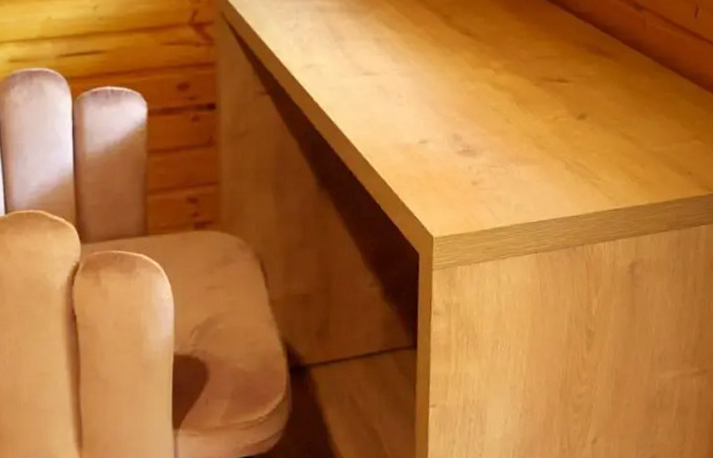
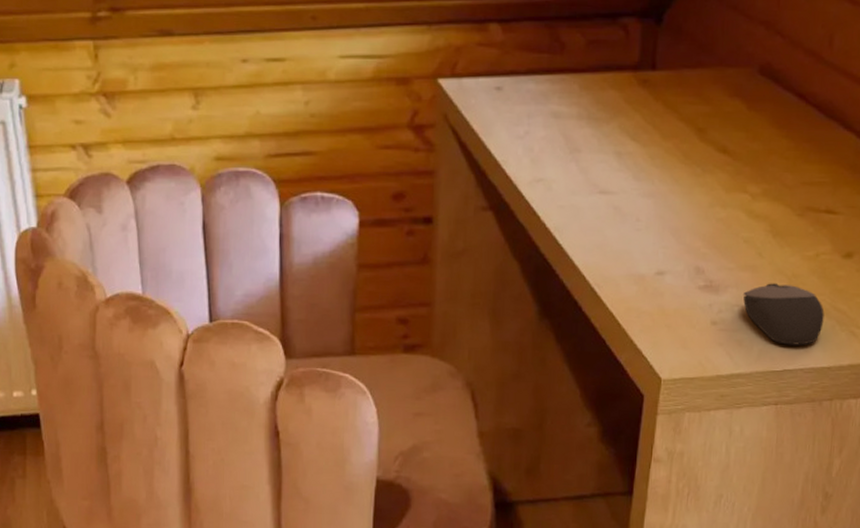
computer mouse: none [496,145,568,198] -> present [742,283,824,345]

